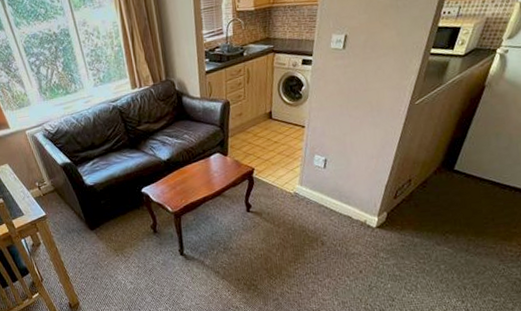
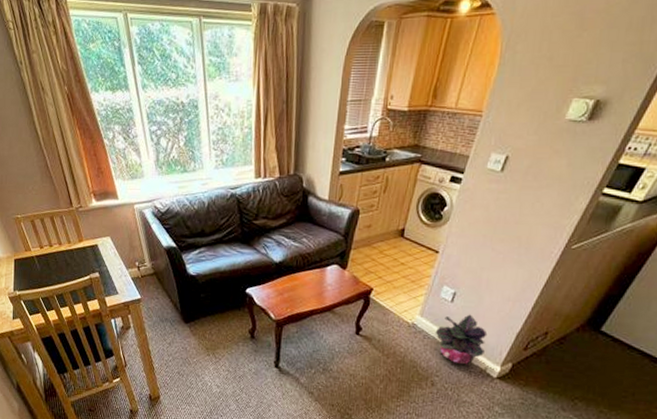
potted plant: none [315,176,361,224] -> present [435,314,488,368]

